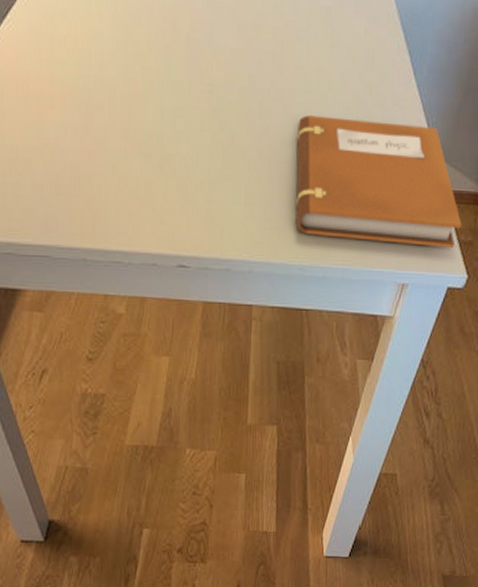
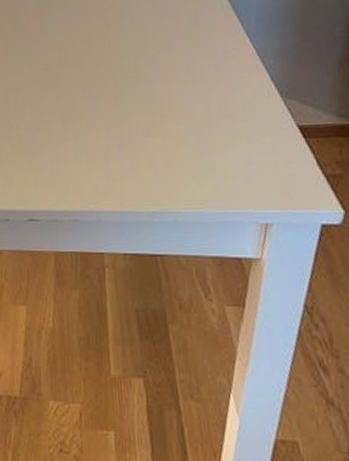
notebook: present [296,115,462,249] -> none [130,68,326,184]

